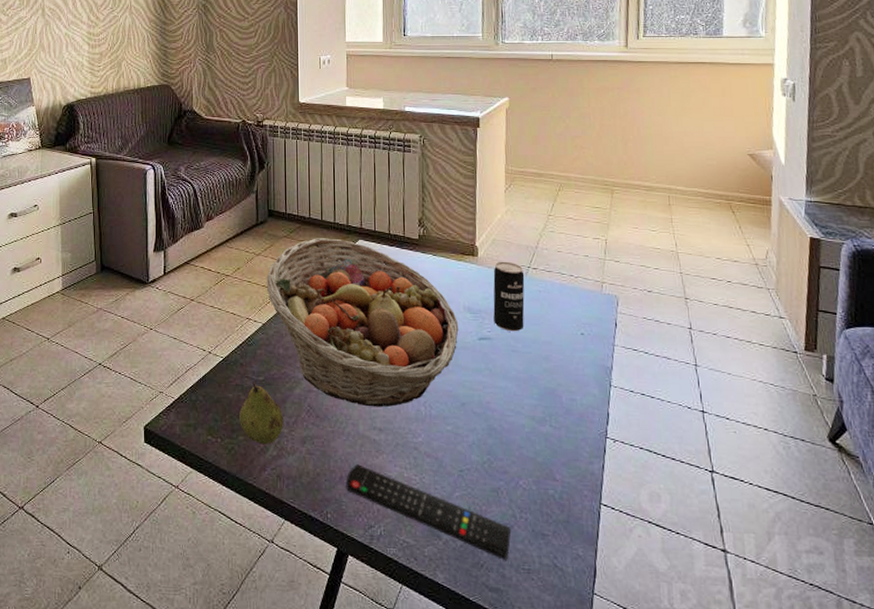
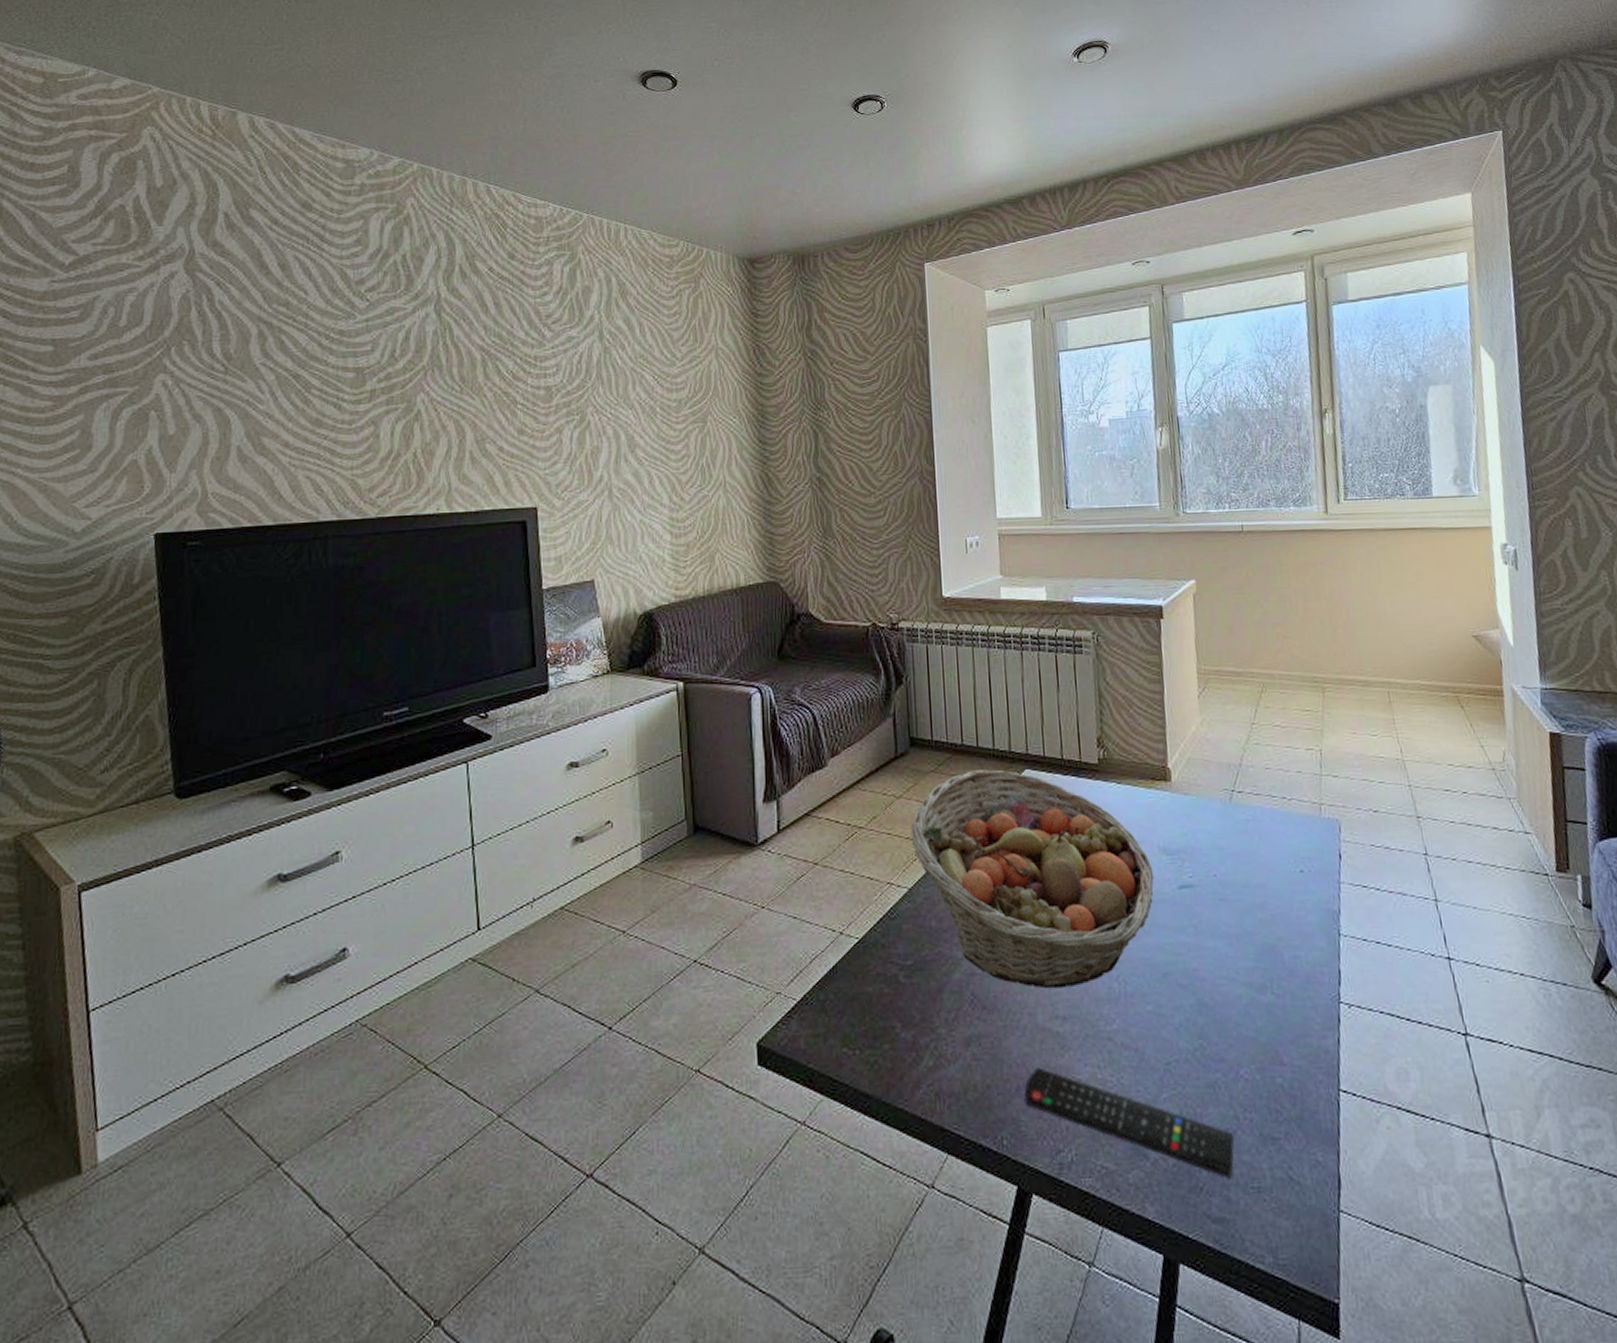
fruit: present [239,381,283,445] -> none [883,967,941,1053]
beverage can: present [493,261,525,332] -> none [1191,785,1233,875]

